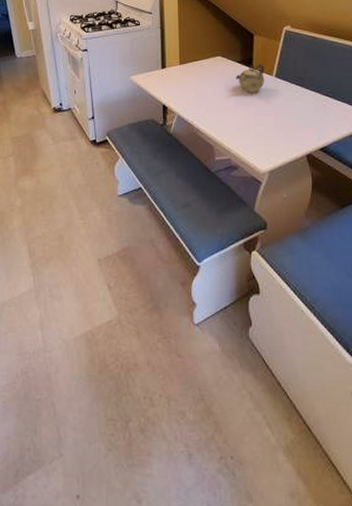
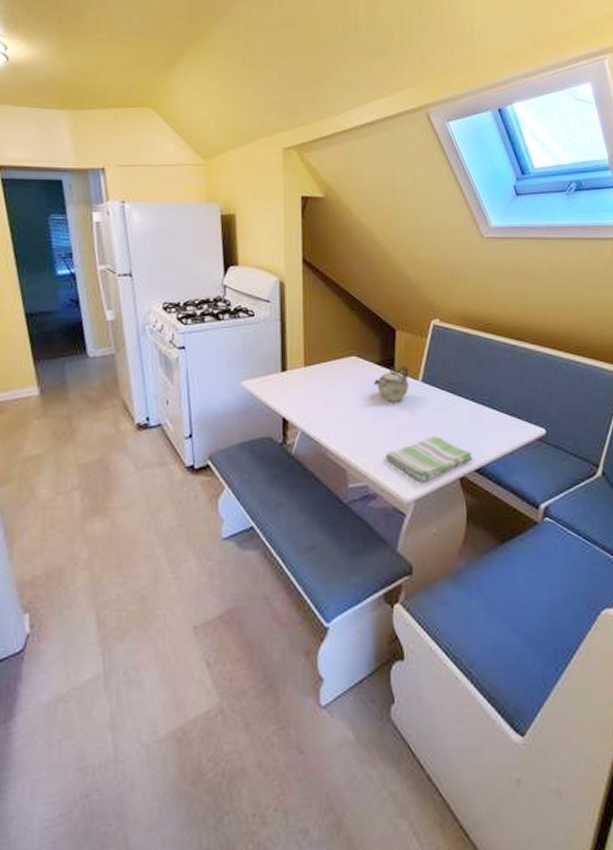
dish towel: none [245,121,318,158] -> present [385,437,473,483]

